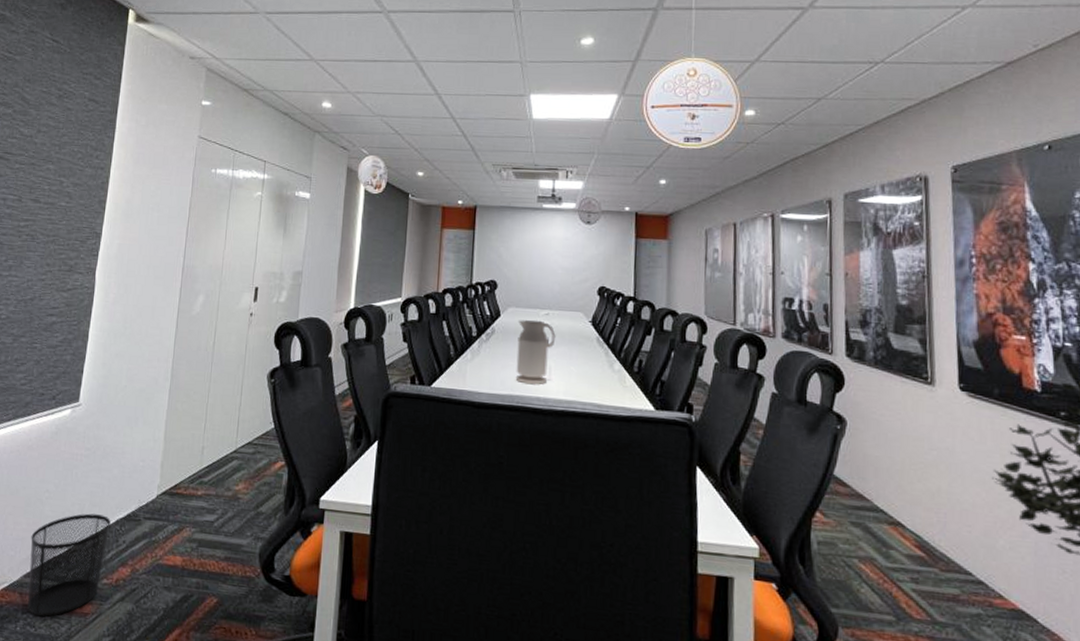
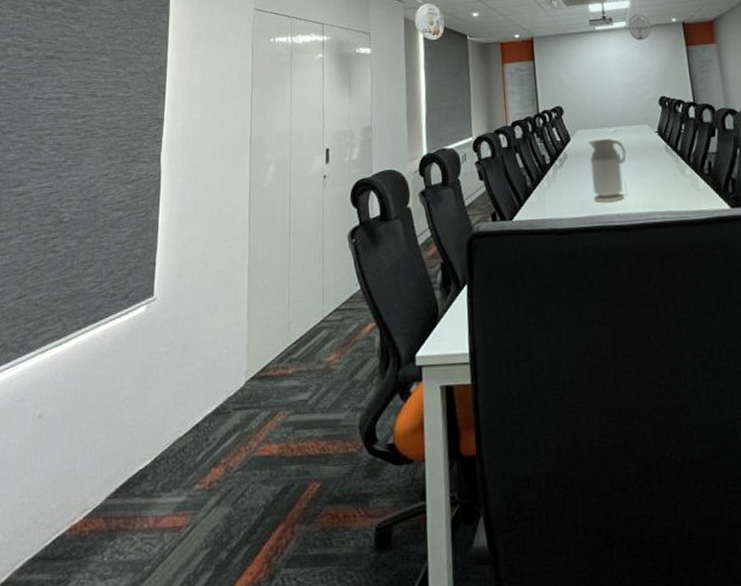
waste bin: present [27,513,111,617] -> none [112,414,198,541]

